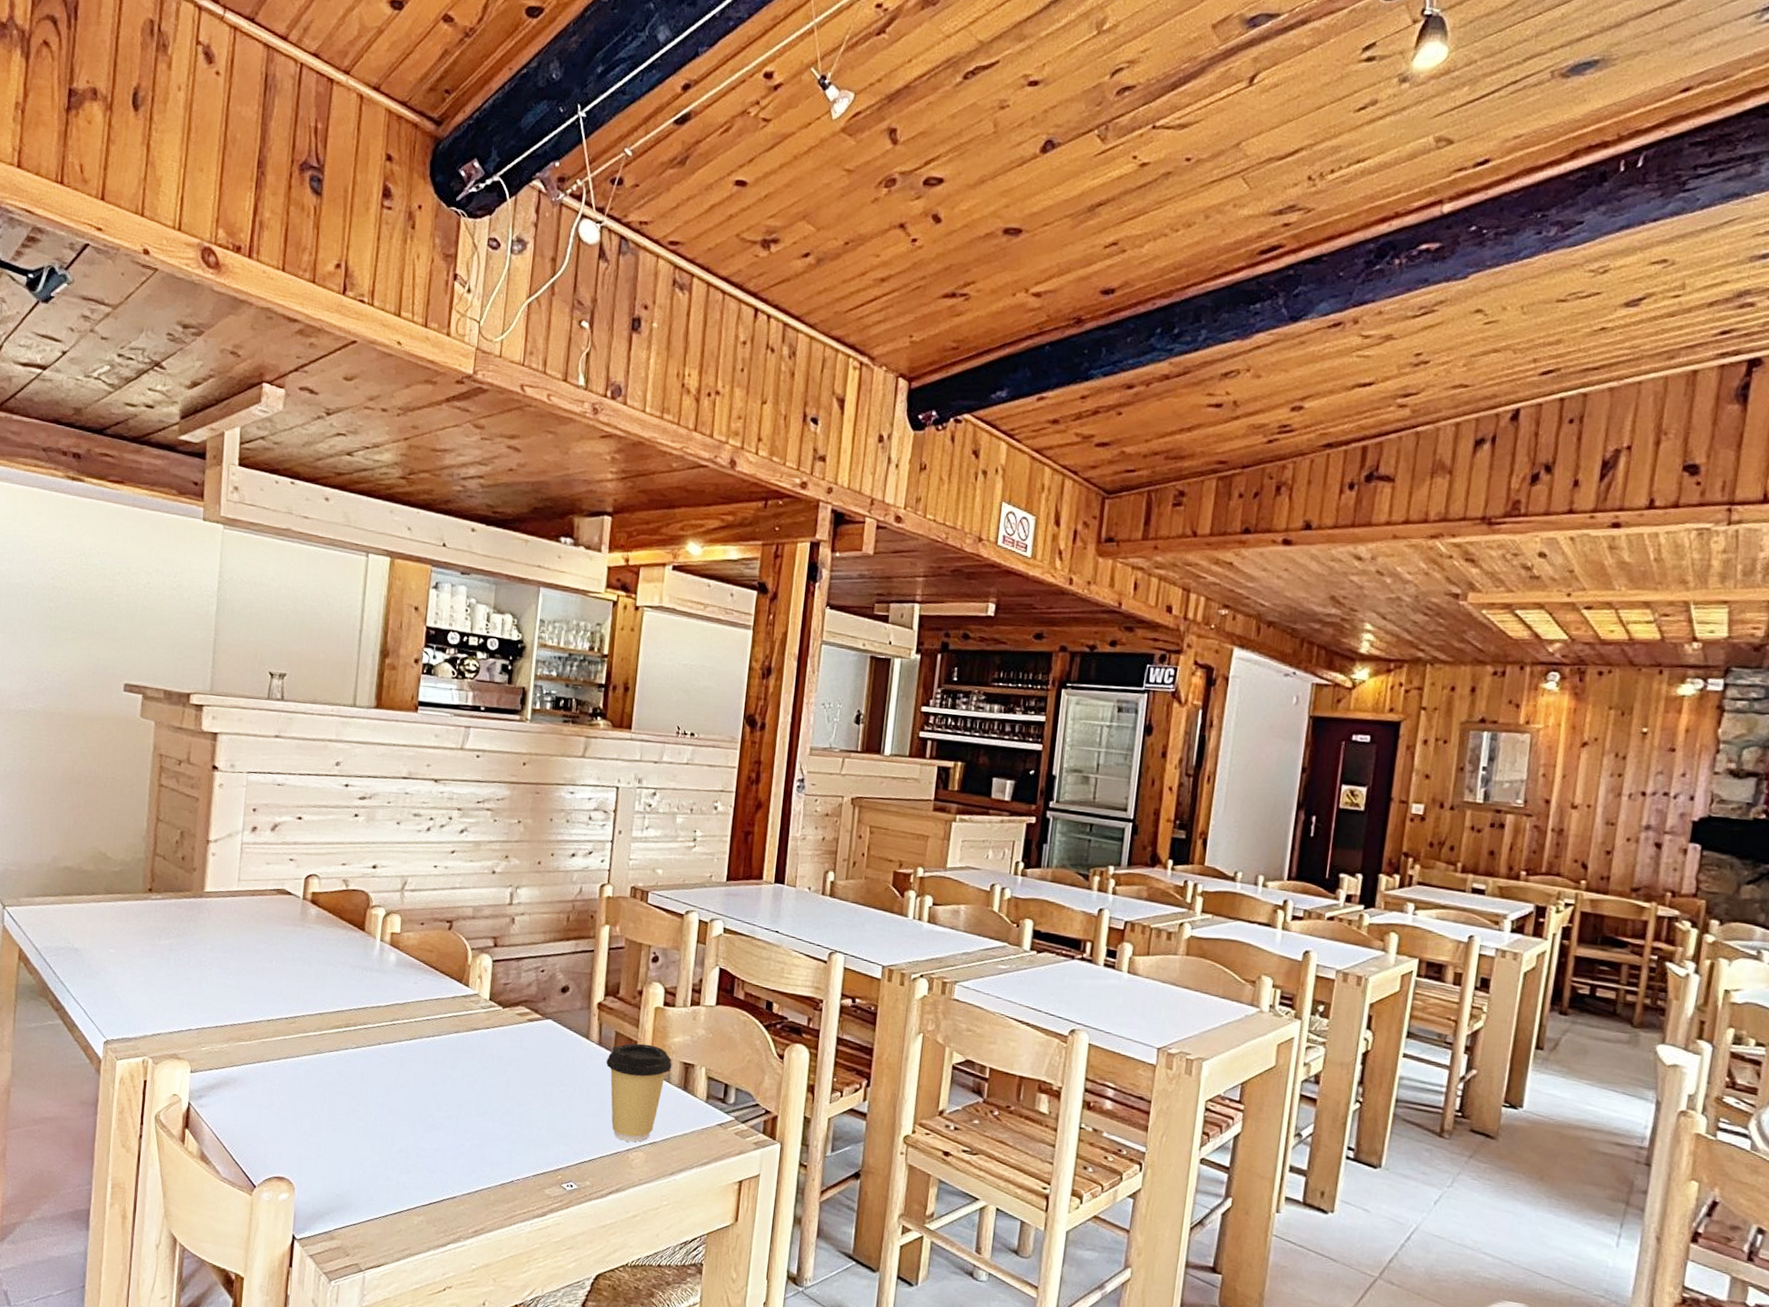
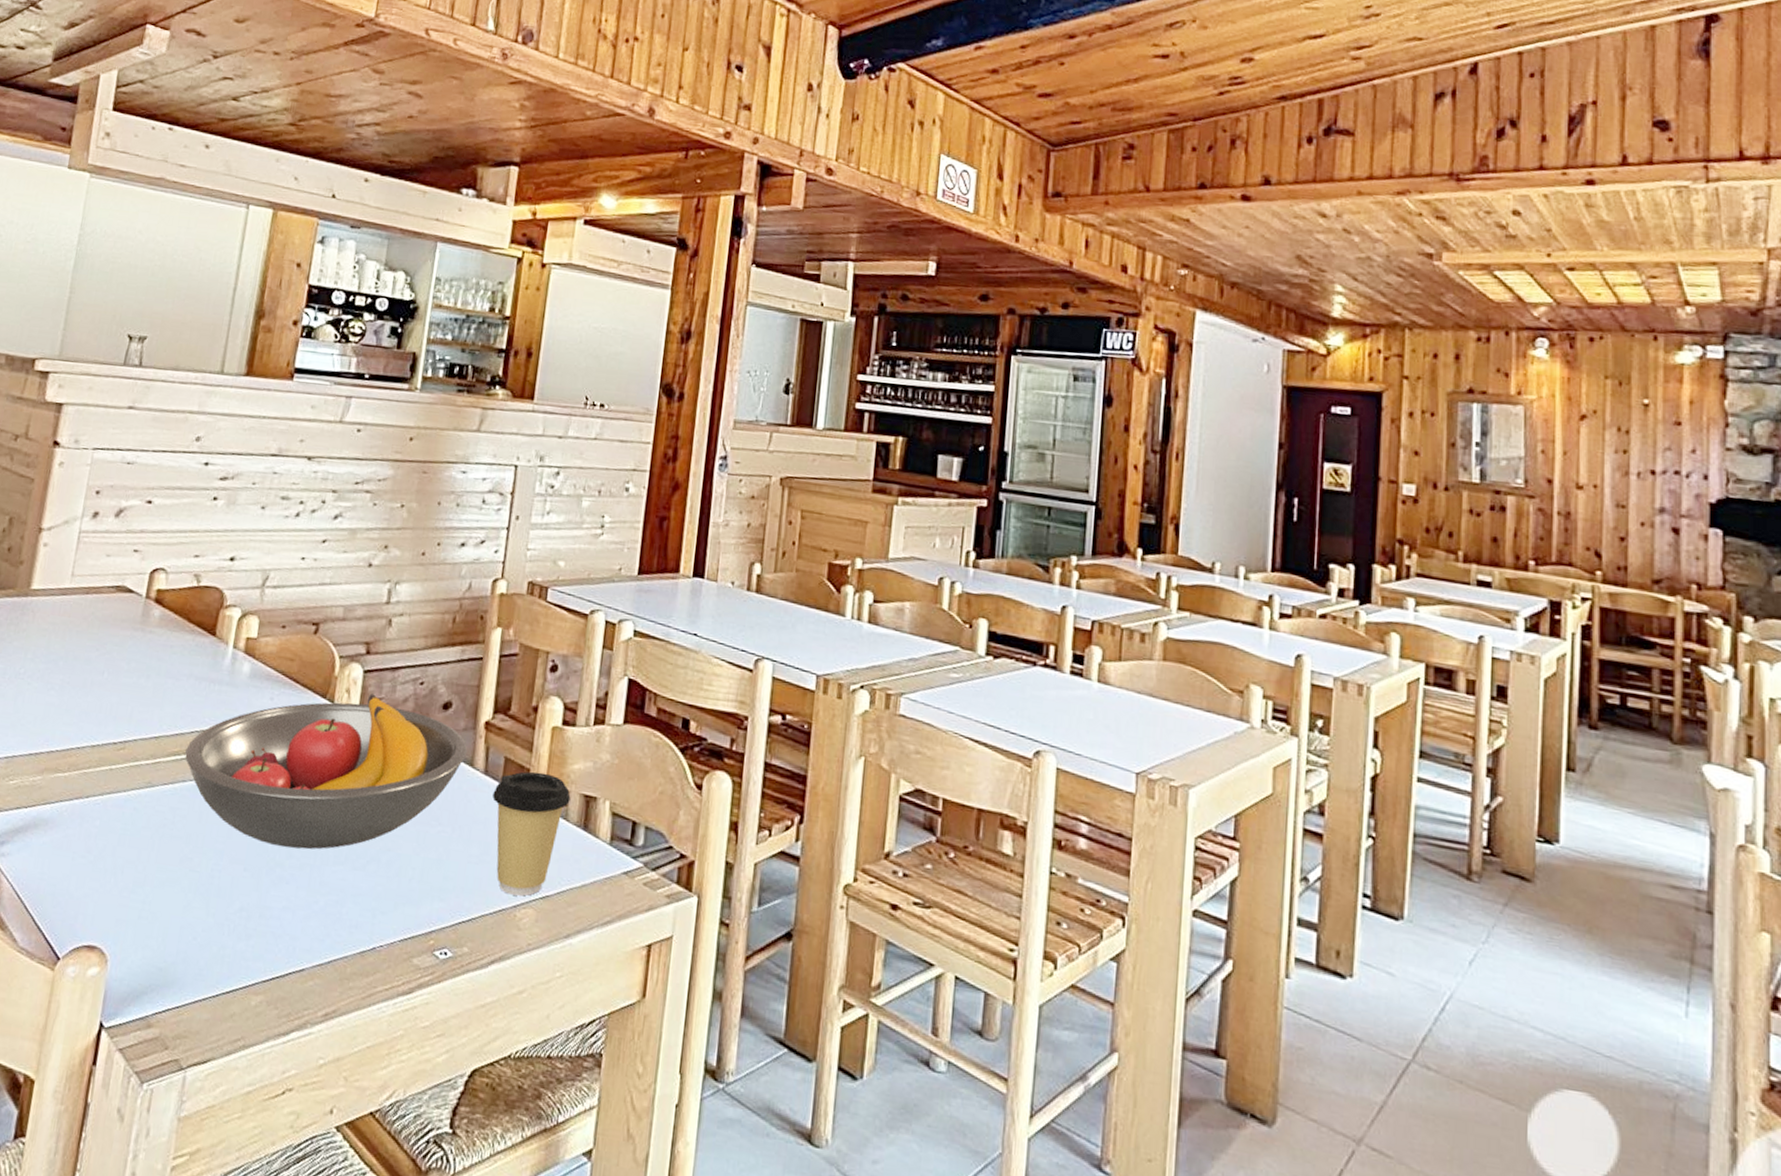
fruit bowl: none [346,979,584,1104] -> present [185,693,468,850]

